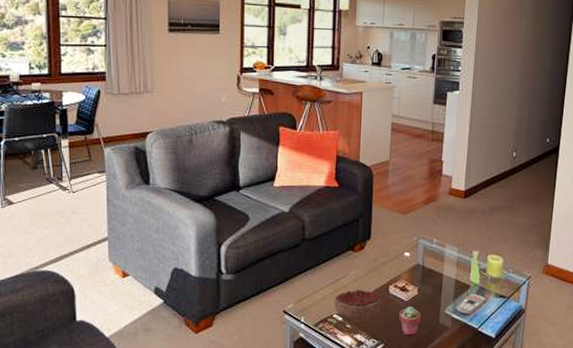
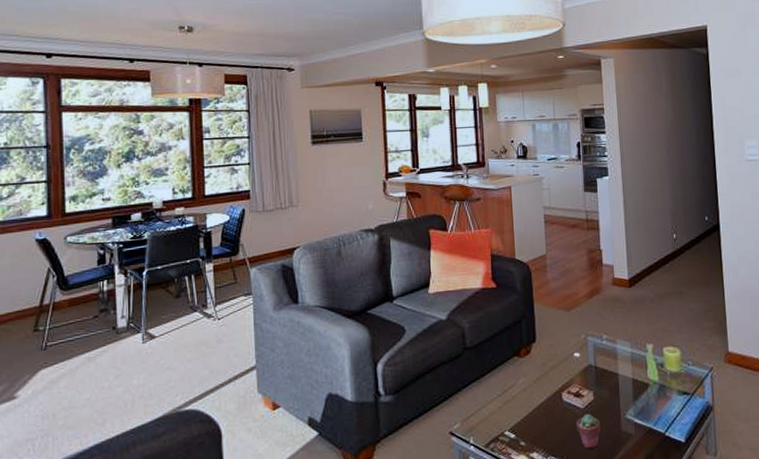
decorative bowl: present [334,290,382,321] -> none [504,400,556,437]
remote control: present [456,293,487,316] -> none [637,392,670,419]

